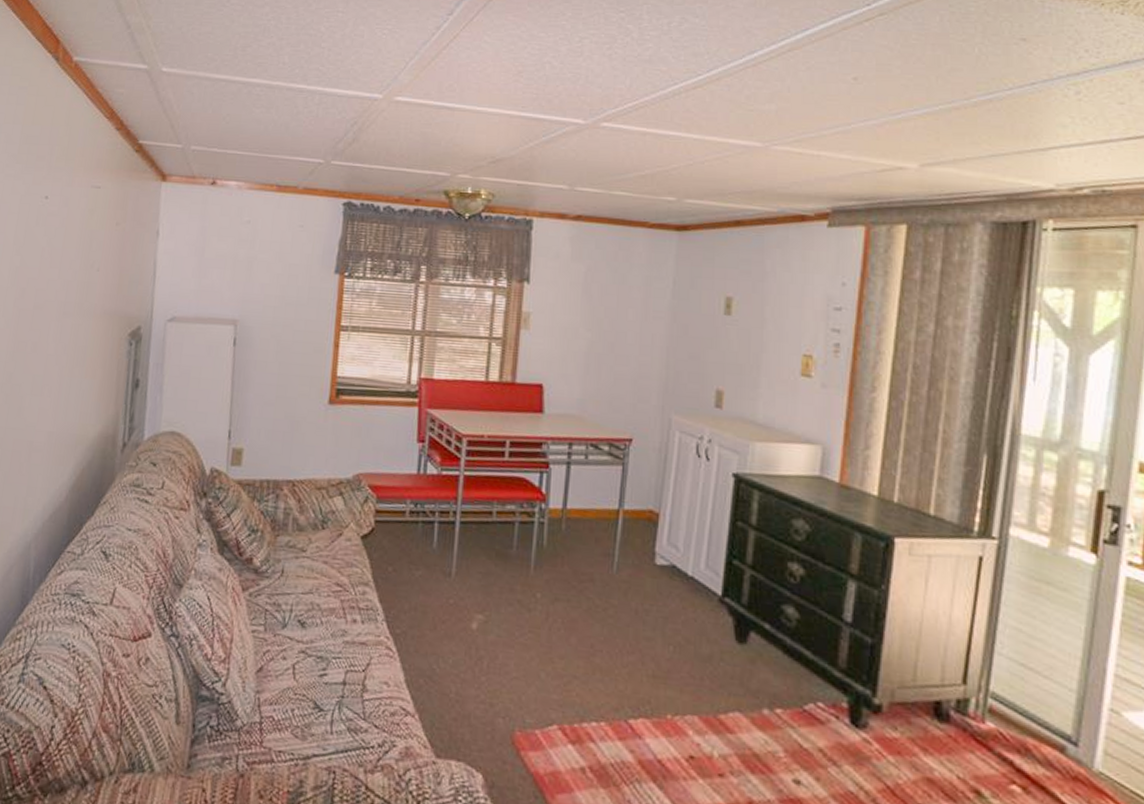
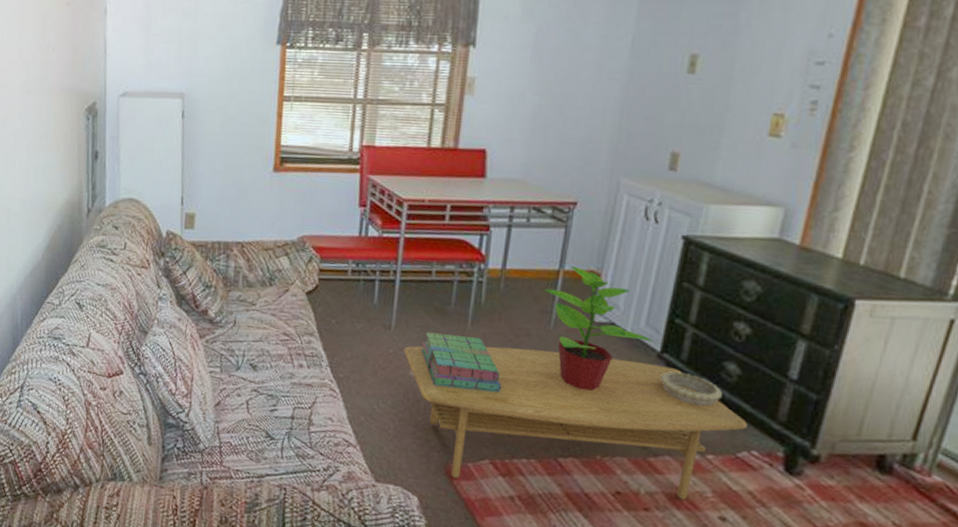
coffee table: none [465,594,811,762] -> present [403,345,748,500]
stack of books: none [483,579,567,647] -> present [421,332,502,393]
potted plant: none [605,505,715,641] -> present [543,266,654,391]
decorative bowl: none [724,617,784,655] -> present [660,371,722,407]

